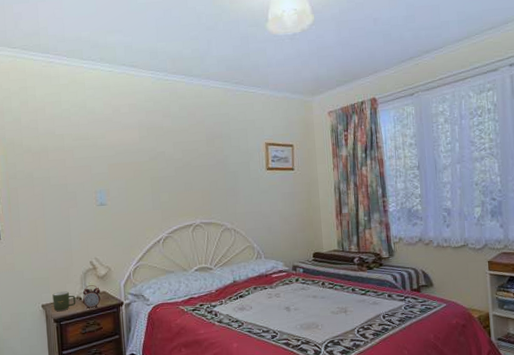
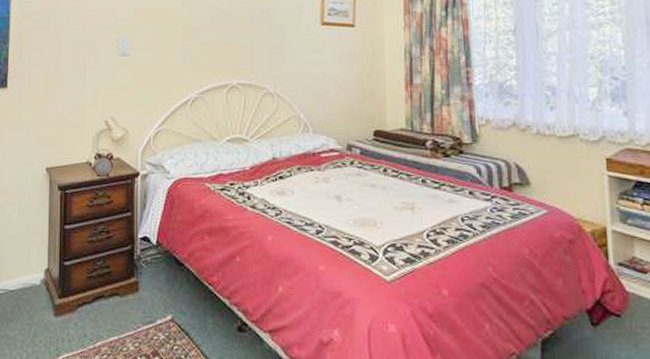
mug: present [52,291,76,312] -> none [59,154,85,178]

